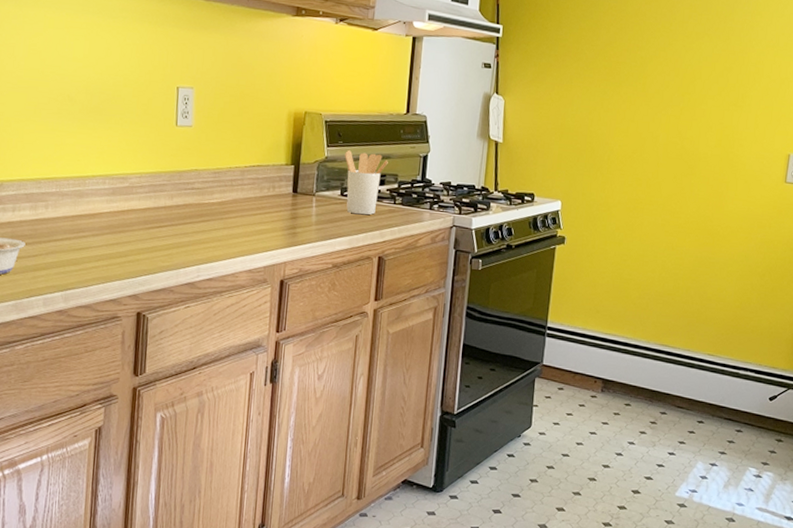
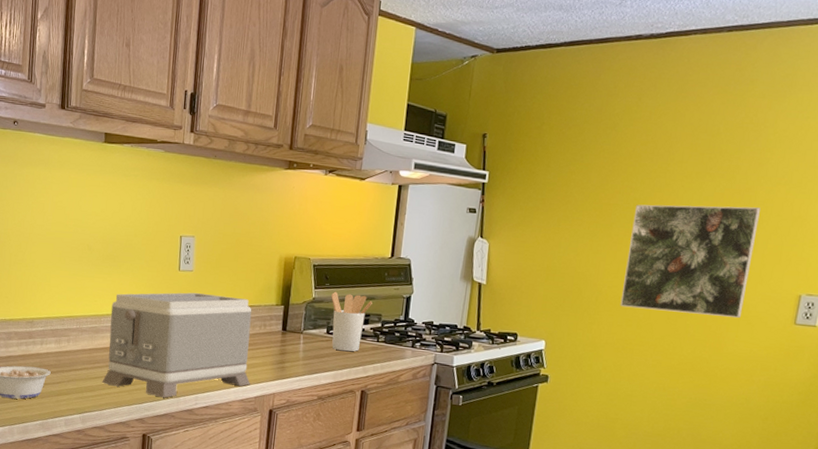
toaster: none [88,150,259,271] -> present [102,292,252,398]
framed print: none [630,63,753,177] -> present [620,204,760,318]

